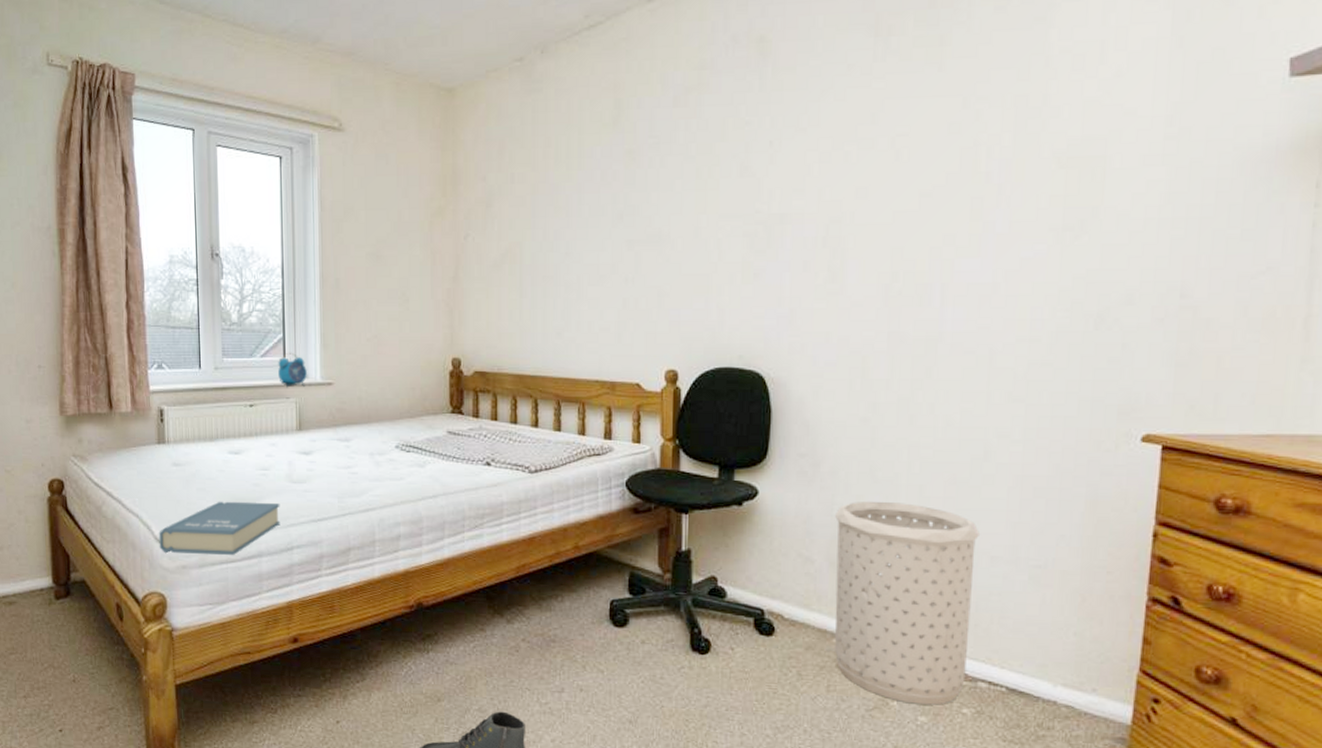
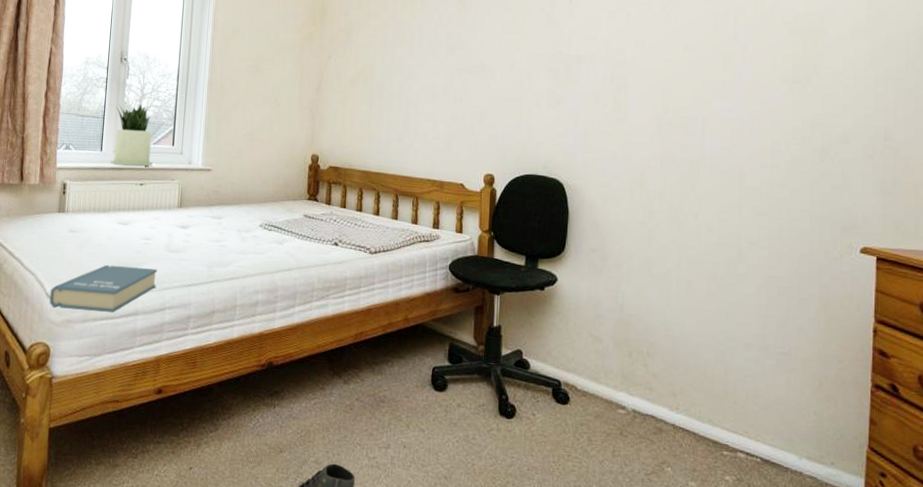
planter: none [211,309,263,385] -> present [110,104,154,167]
alarm clock: present [278,352,307,388] -> none [166,141,191,171]
laundry basket: present [834,502,981,705] -> none [619,291,737,472]

